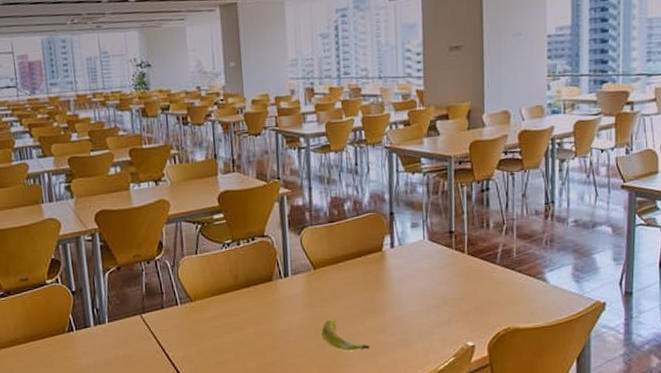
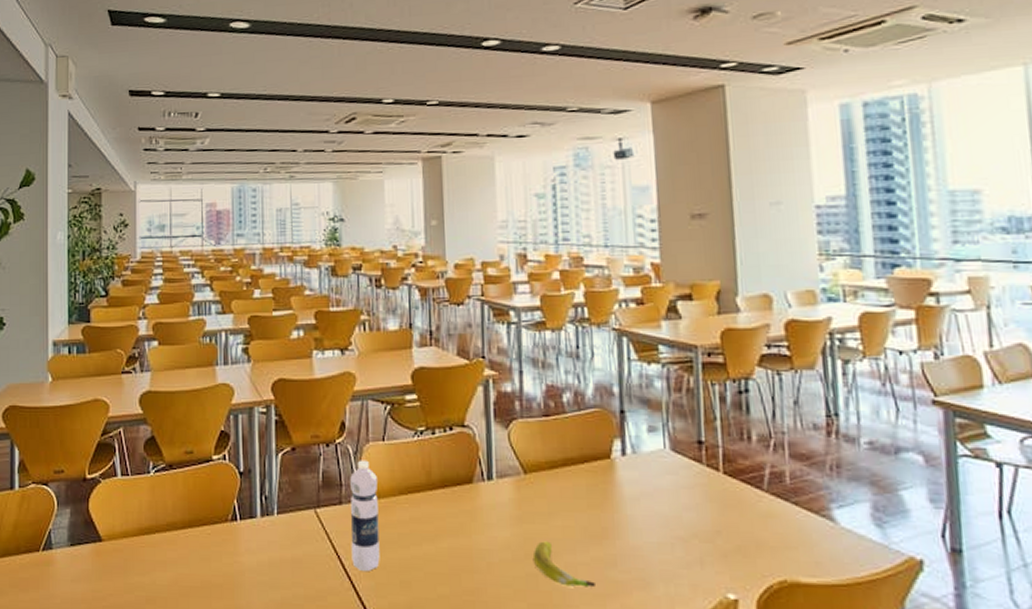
water bottle: none [169,271,198,358] -> present [350,460,380,571]

